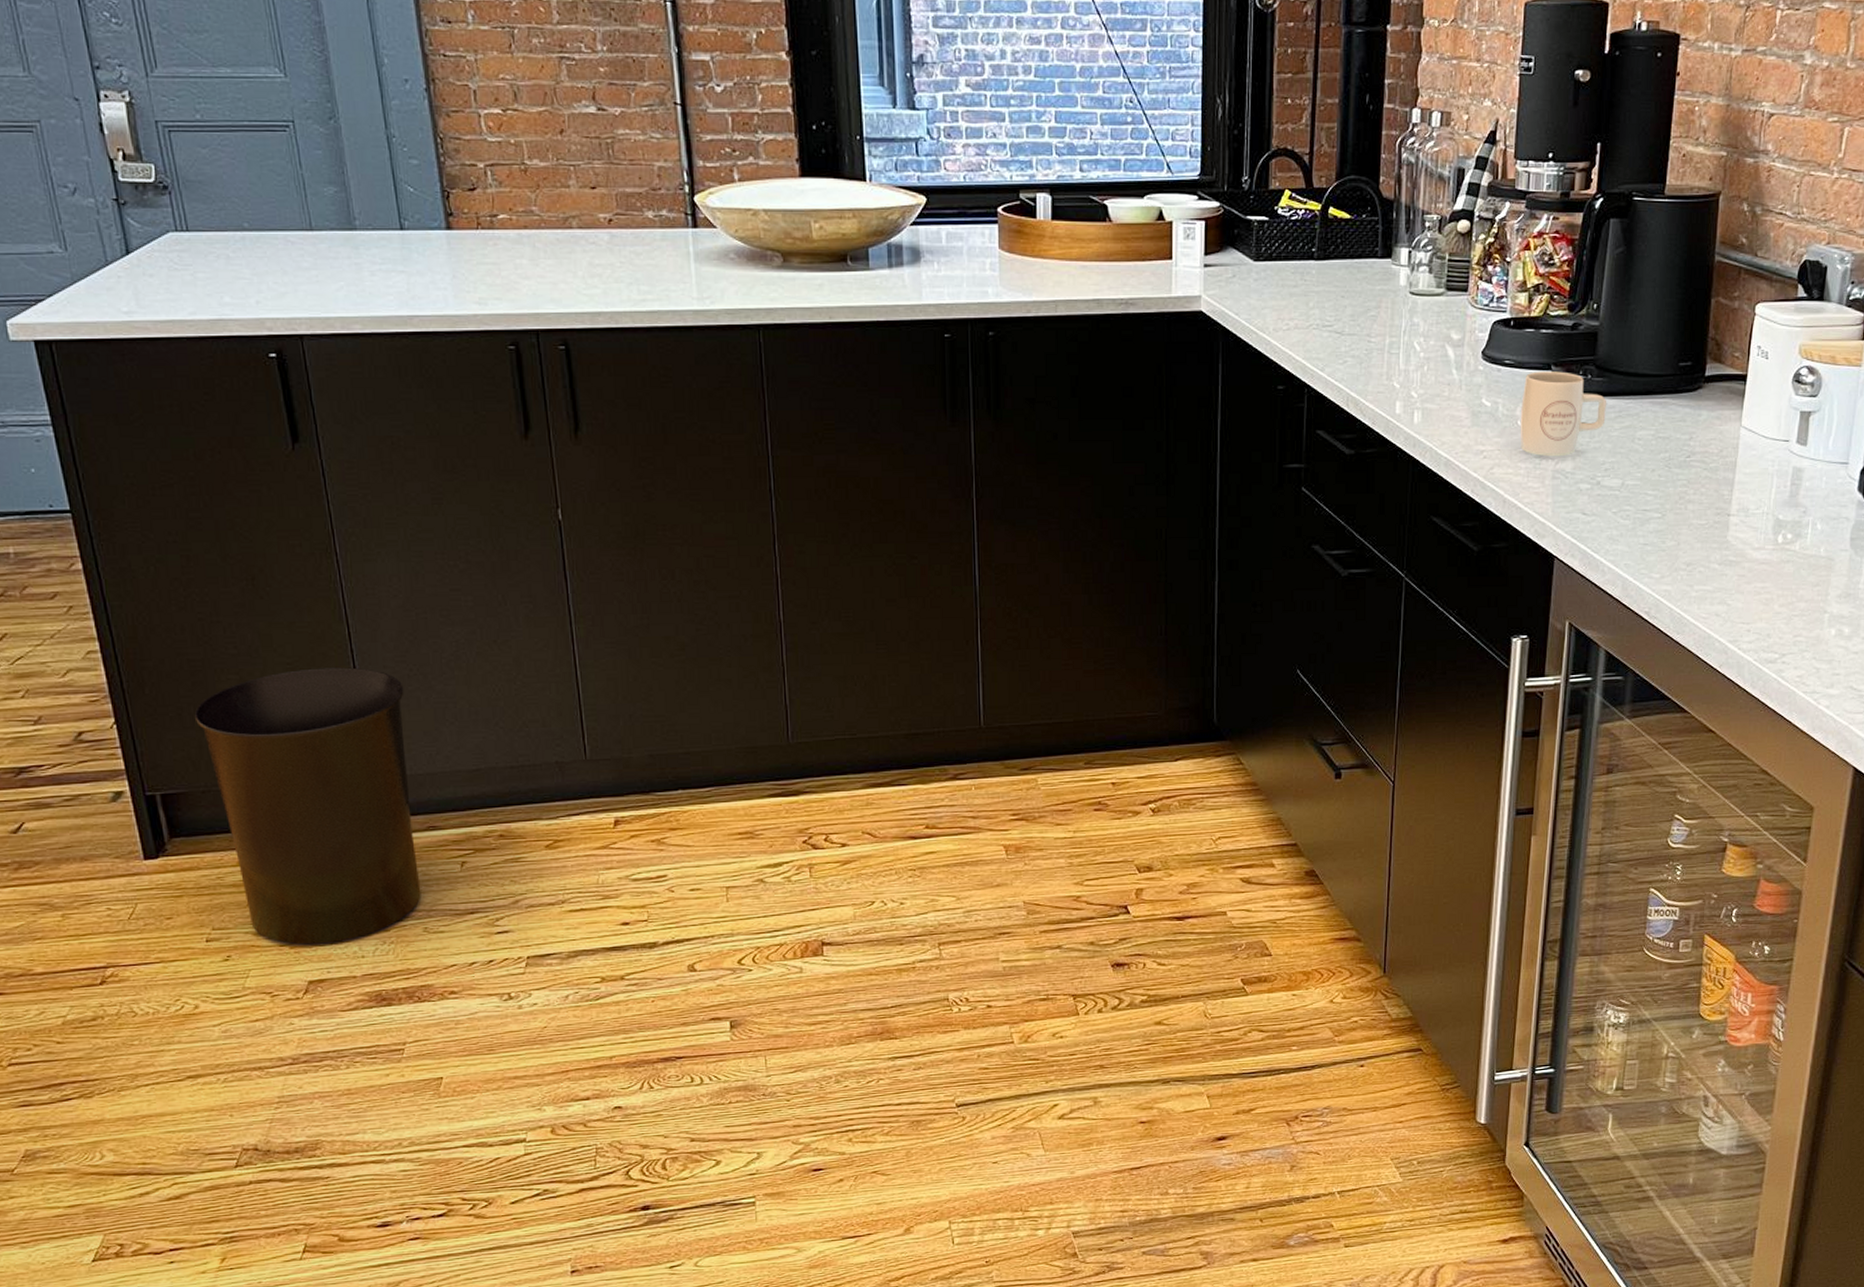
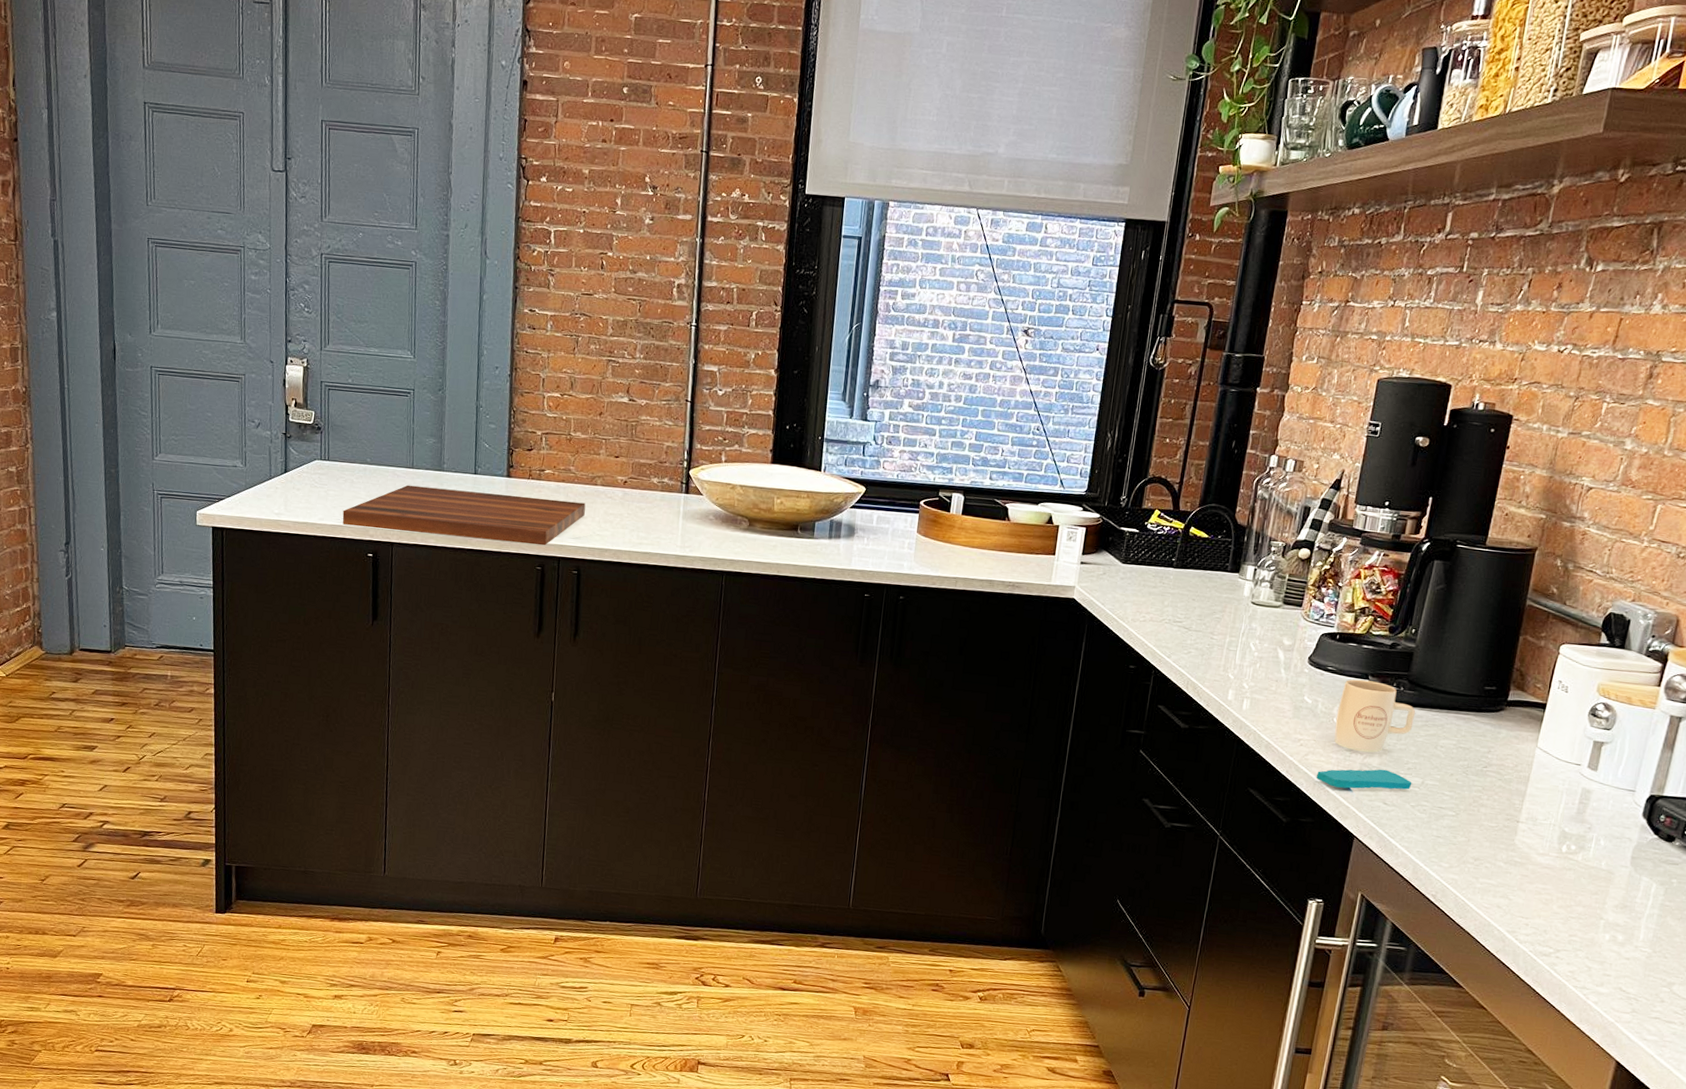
waste bin: present [195,667,421,945] -> none [269,787,419,999]
cutting board: none [222,253,562,318] -> present [342,485,586,546]
sponge: none [1506,474,1611,502] -> present [1316,769,1412,790]

